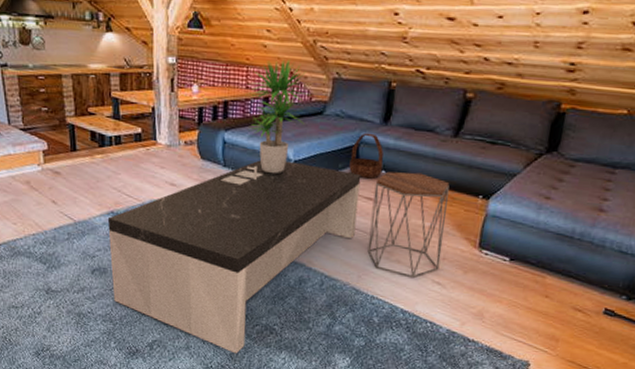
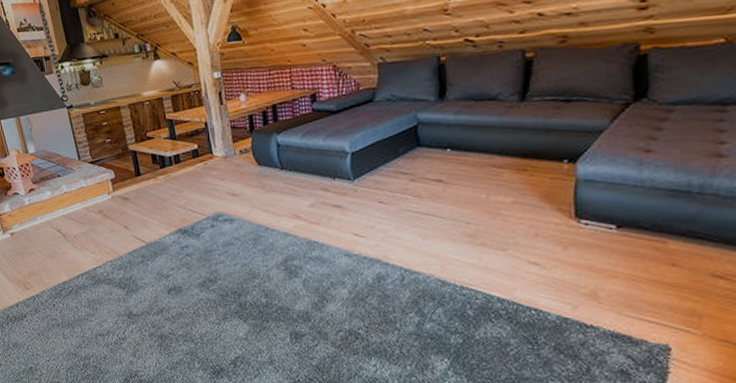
coffee table: present [107,160,361,354] -> none [176,154,430,365]
potted plant: present [245,59,312,174] -> none [292,53,359,170]
basket: present [349,132,384,179] -> none [410,112,448,160]
side table: present [367,171,450,279] -> none [442,145,533,262]

